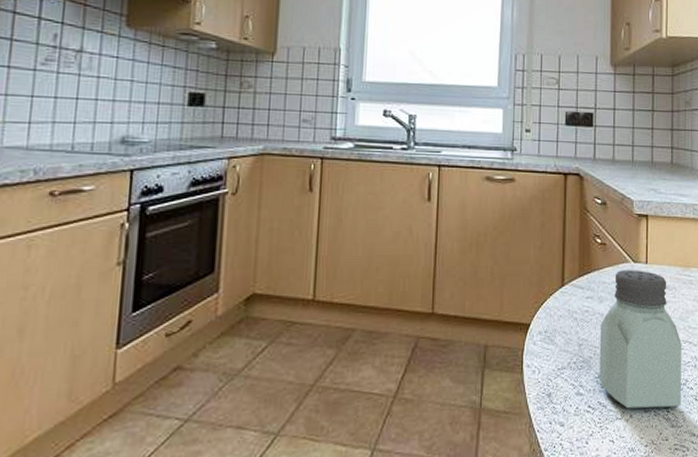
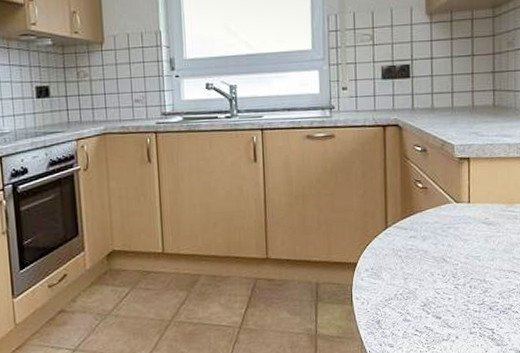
saltshaker: present [599,270,682,409] -> none [424,209,507,332]

